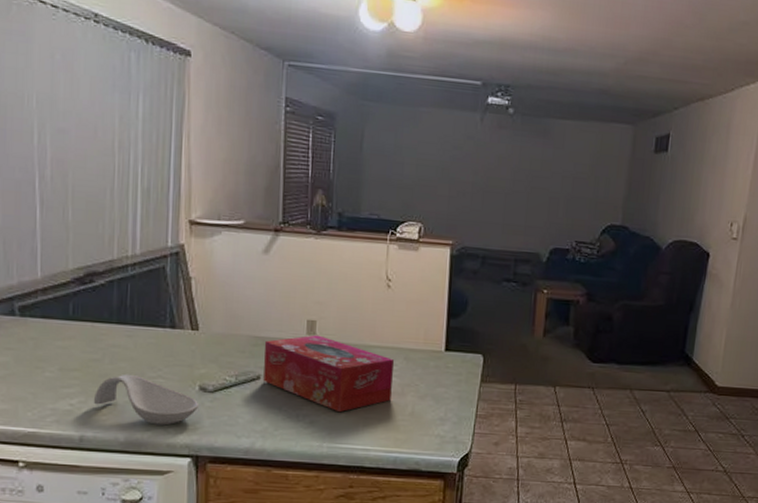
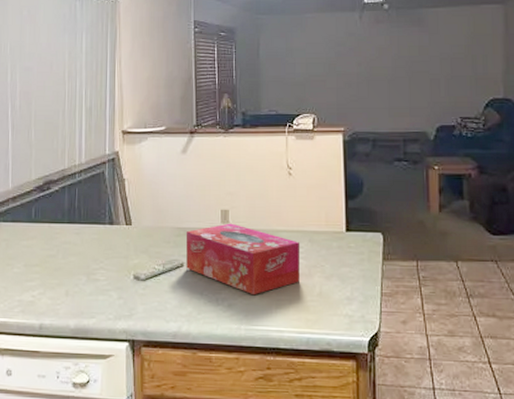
spoon rest: present [94,373,200,426] -> none [51,267,134,313]

